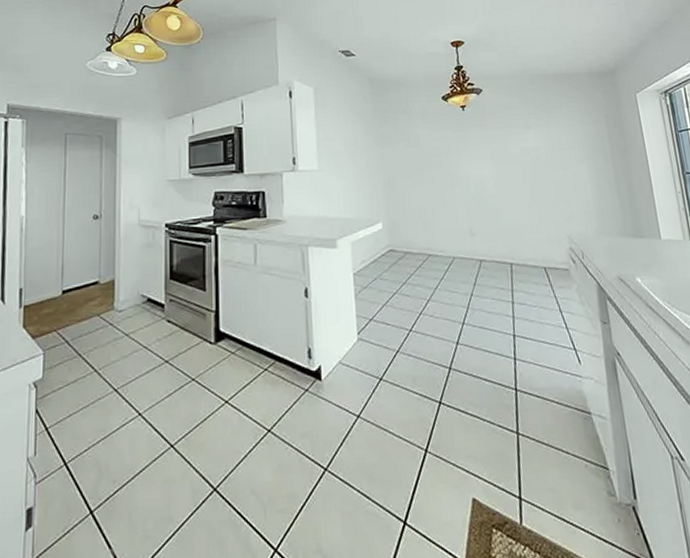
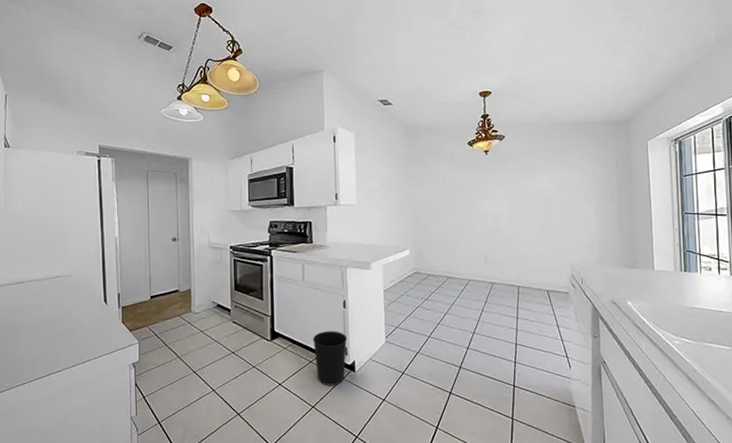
wastebasket: none [267,327,311,401] -> present [312,331,348,386]

